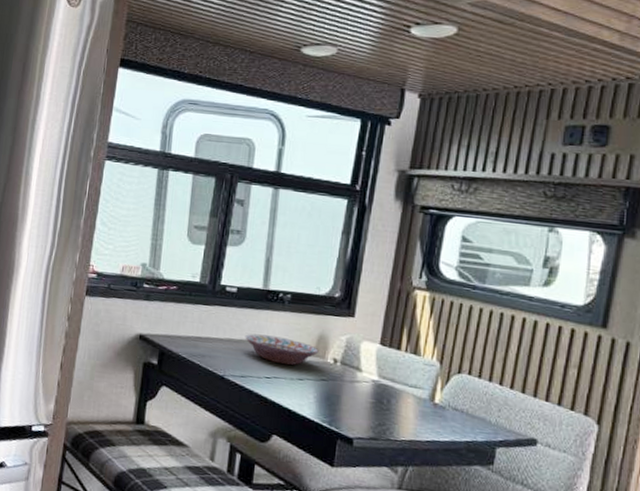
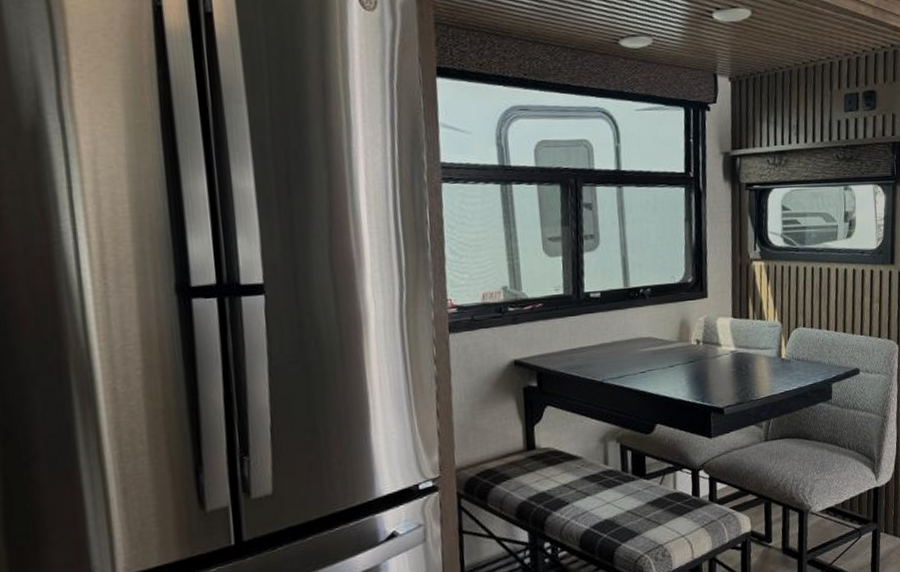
decorative bowl: present [245,333,319,366] -> none [615,330,683,357]

